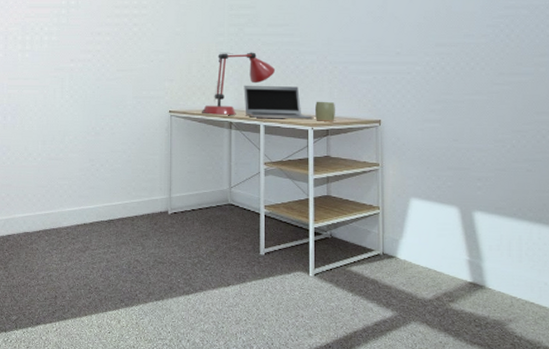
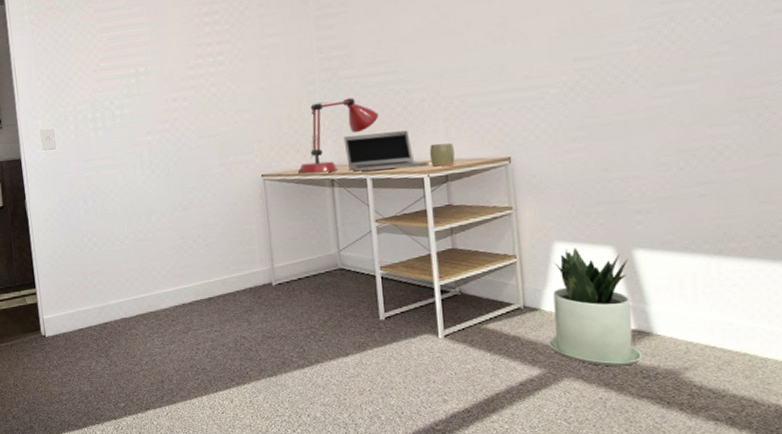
planter: none [400,205,476,314] -> present [547,248,643,367]

